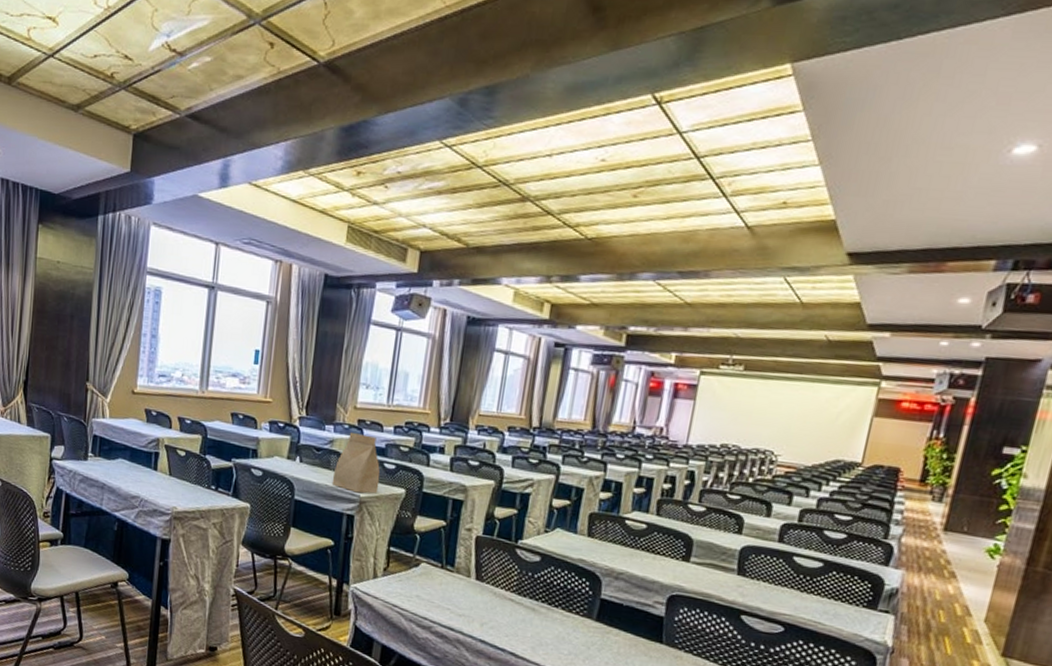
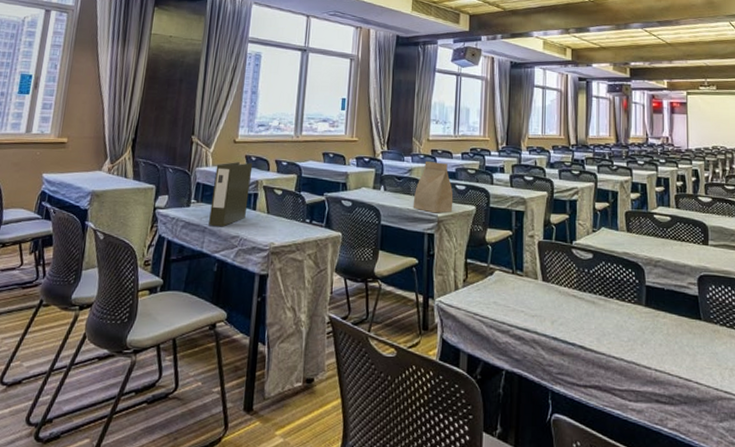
binder: none [107,415,154,486] -> present [209,162,253,227]

